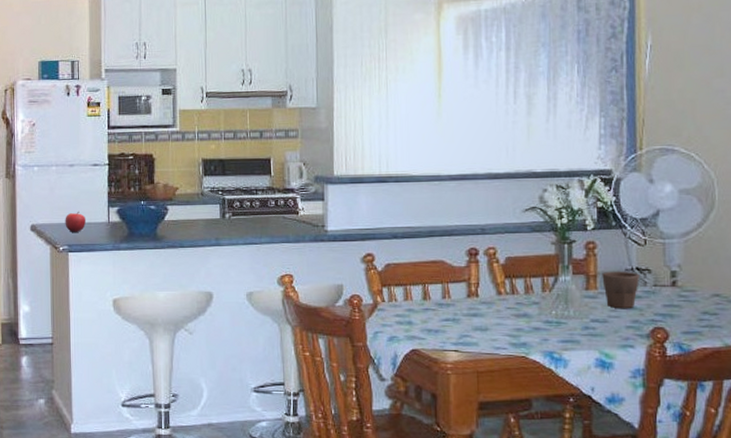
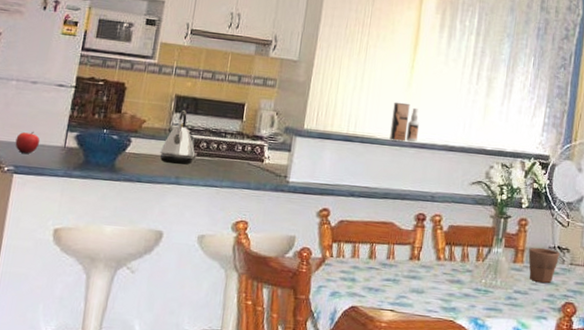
kettle: none [197,172,231,227] -> present [160,109,195,166]
spray bottle: none [425,134,456,176] -> present [389,102,419,143]

